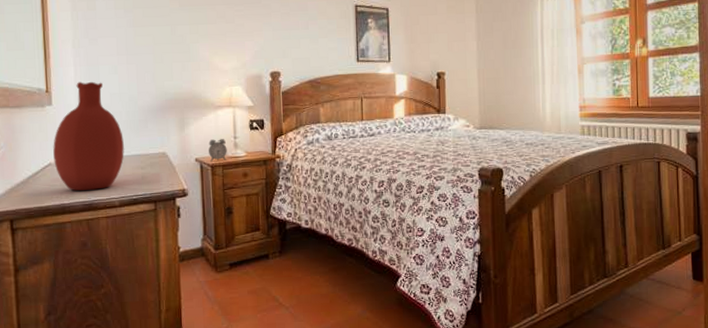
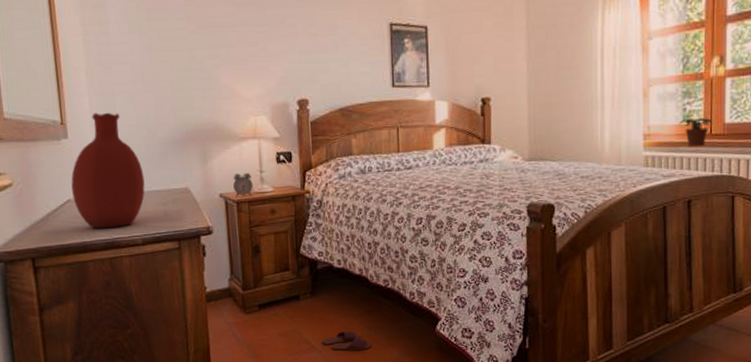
slippers: none [290,288,336,307] -> present [322,331,372,350]
potted plant: none [609,92,638,117] -> present [678,118,712,146]

